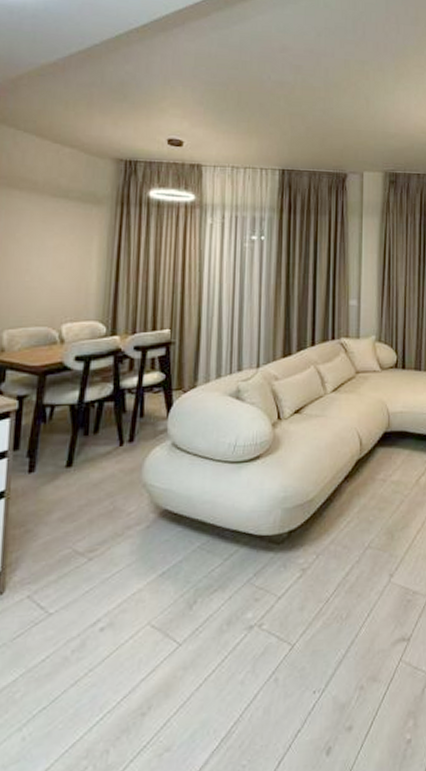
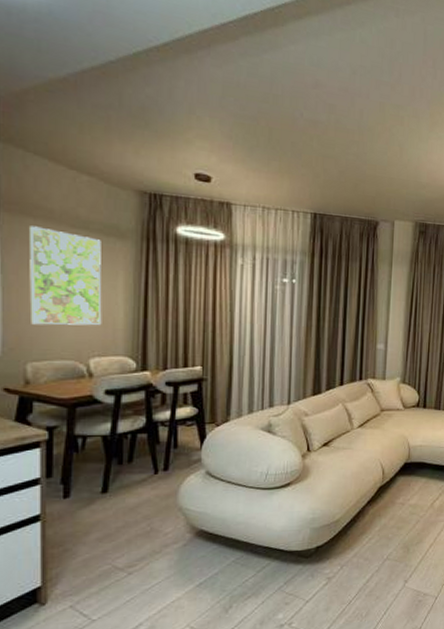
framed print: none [10,197,79,292] -> present [29,226,102,326]

